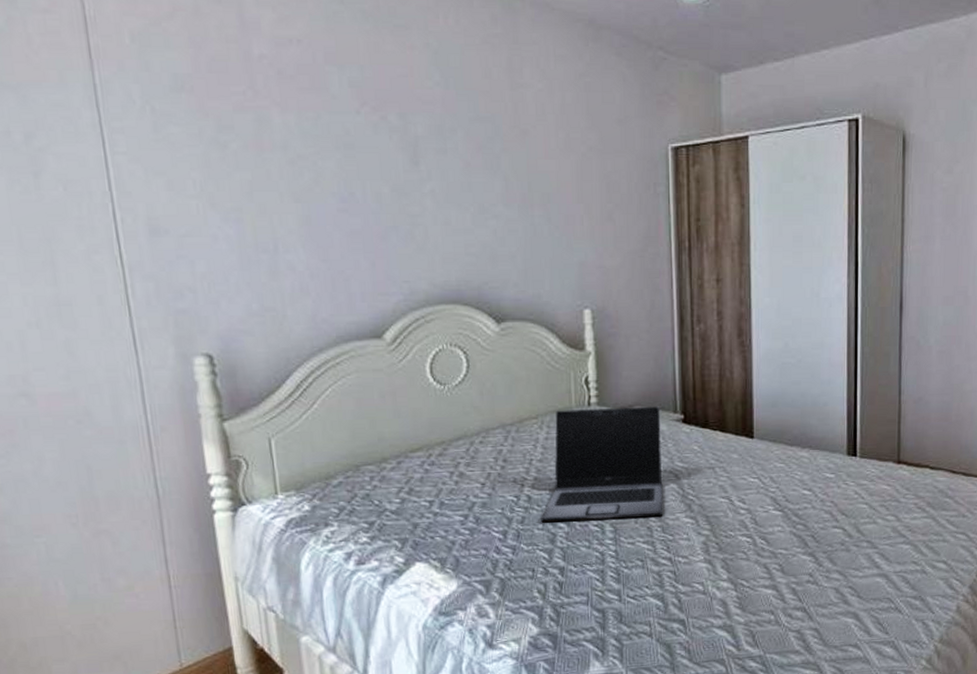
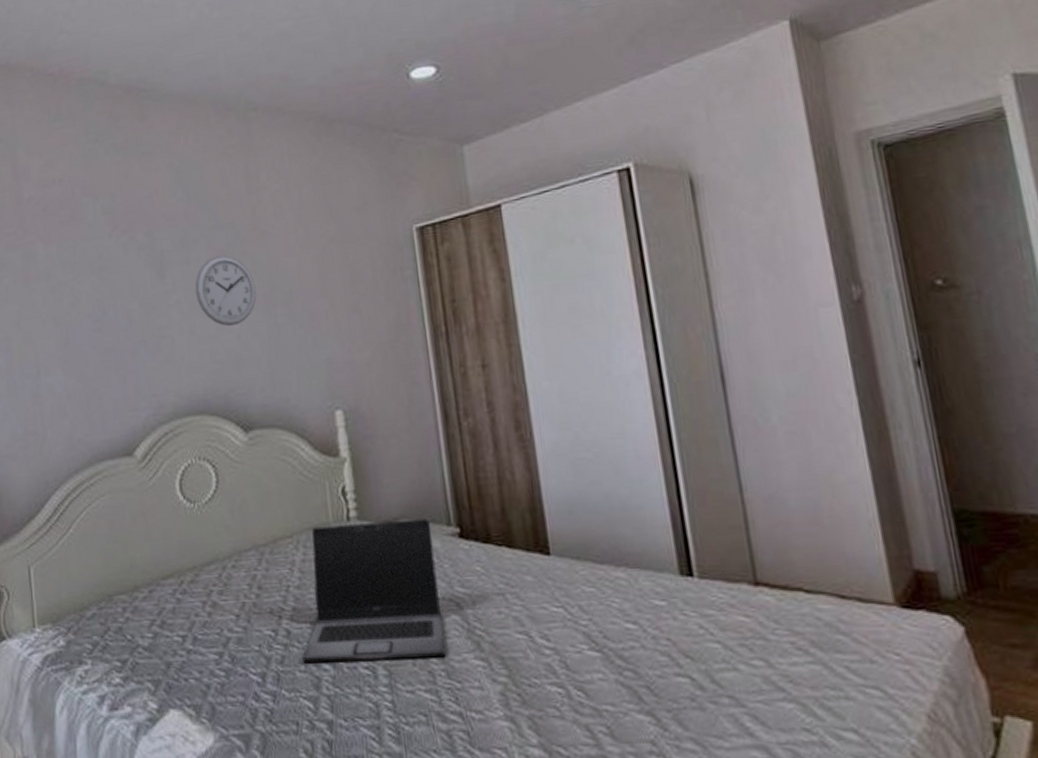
wall clock: none [451,149,514,222] -> present [195,255,257,327]

